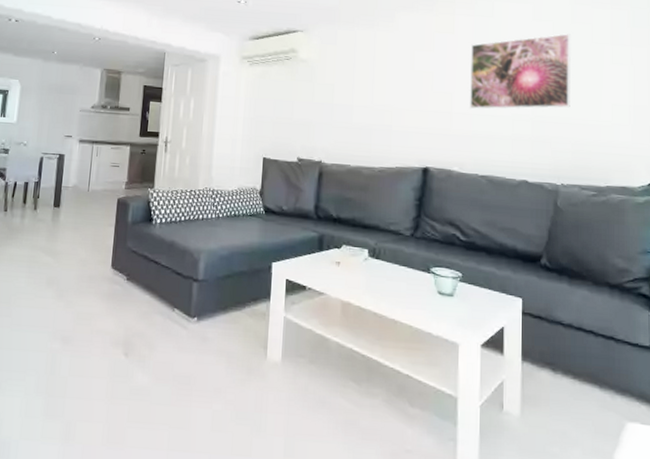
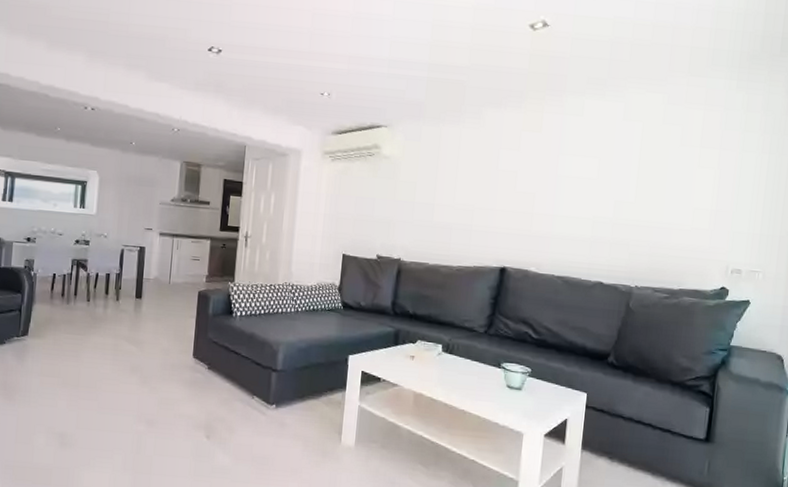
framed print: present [469,34,572,109] -> none [551,135,661,211]

